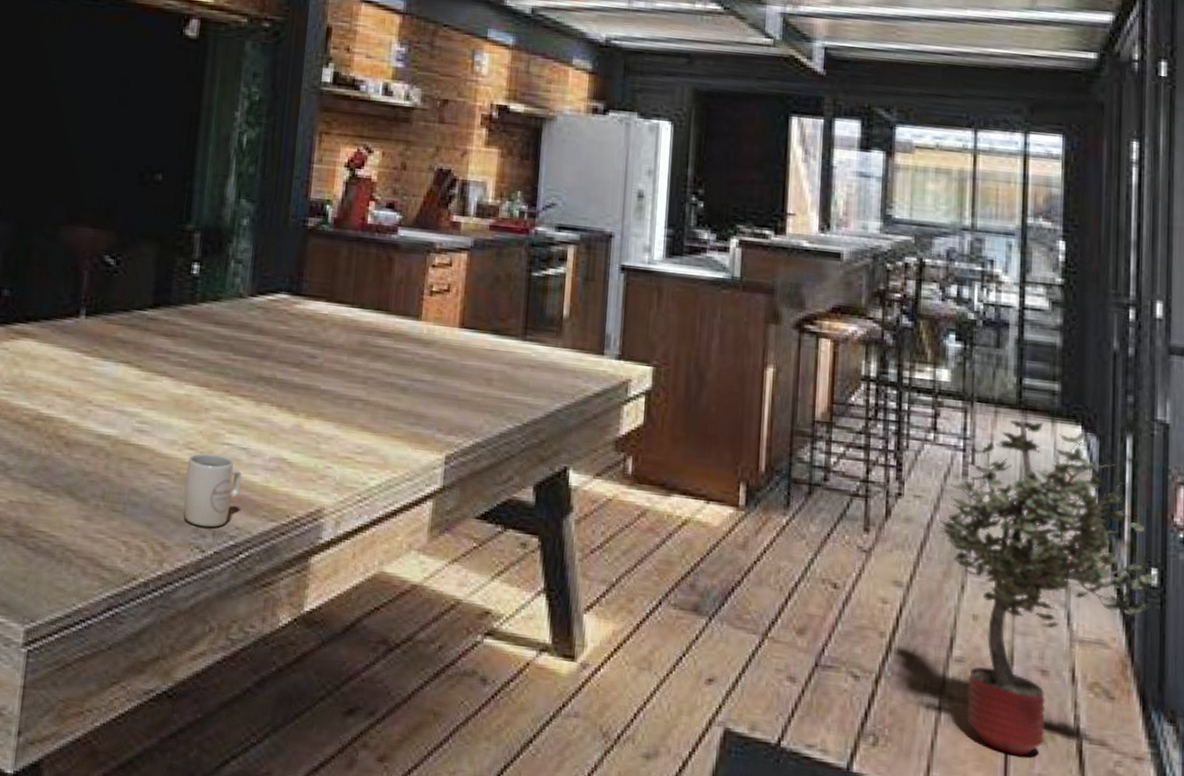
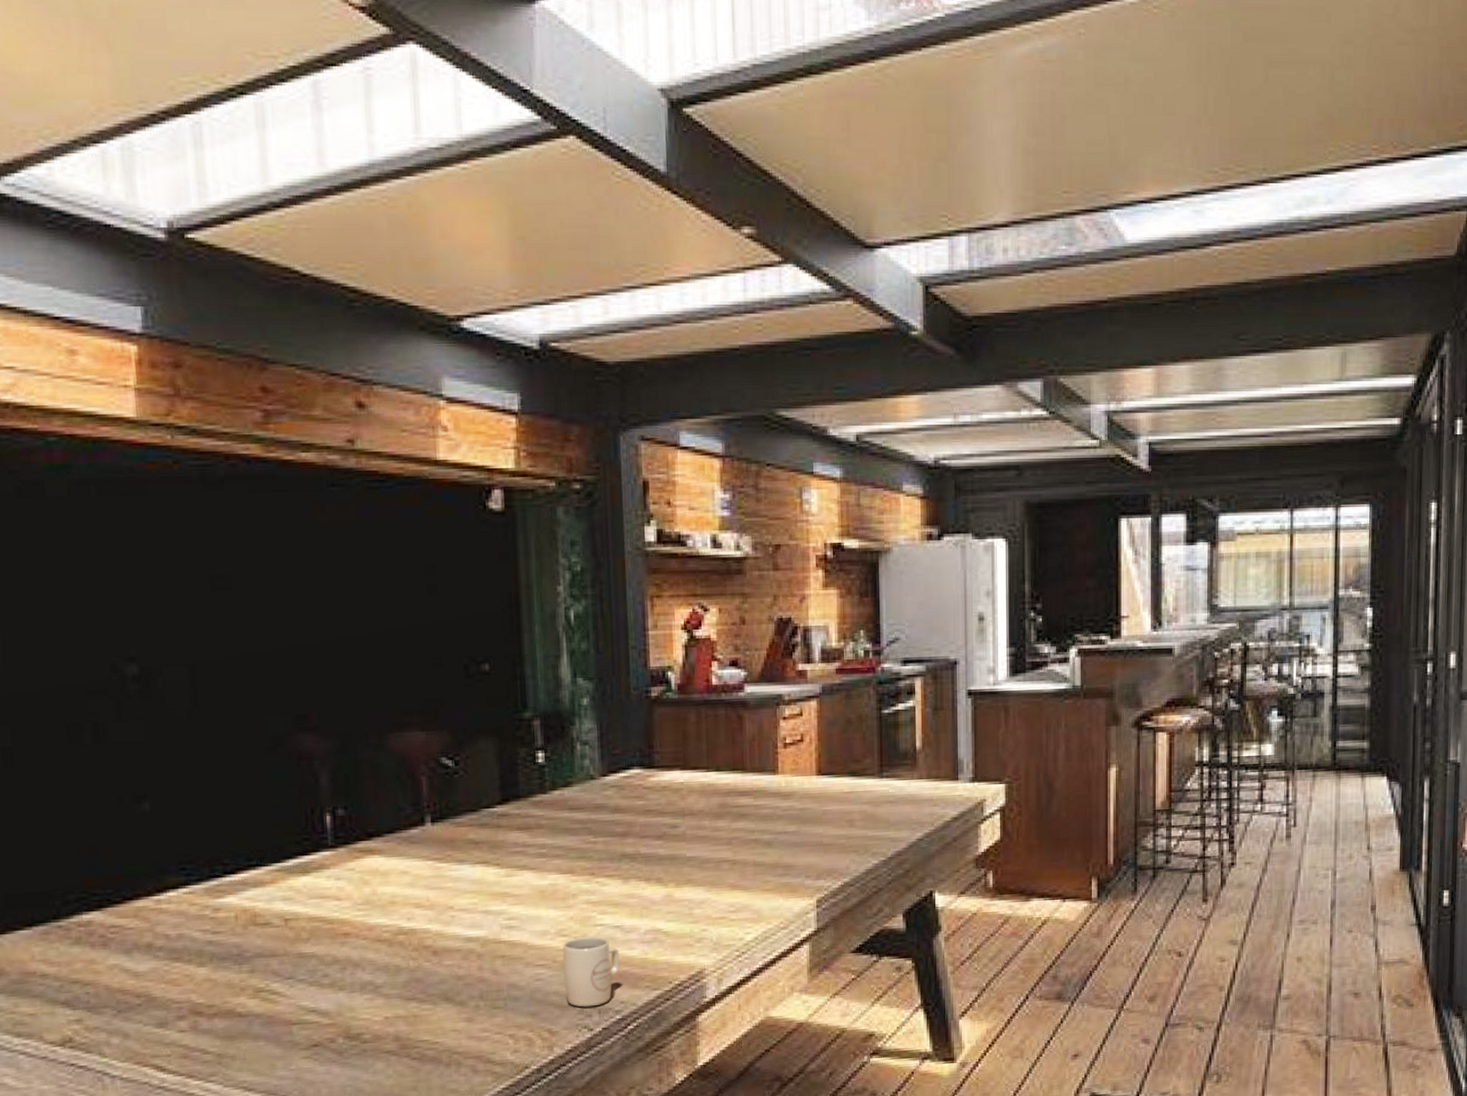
potted tree: present [938,419,1161,756] -> none [1266,778,1451,1068]

